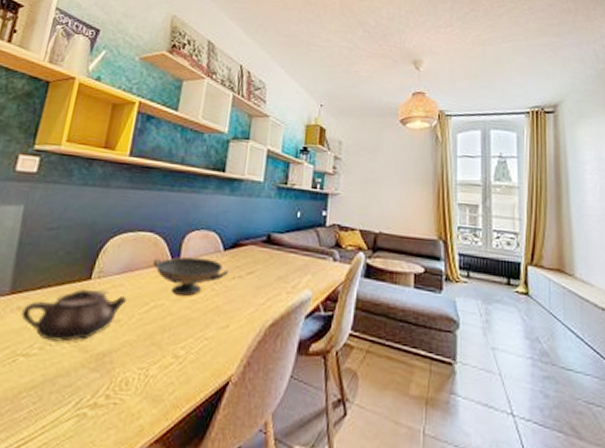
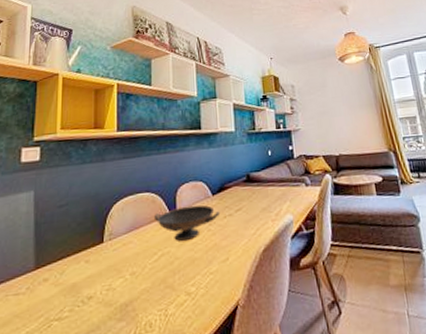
teapot: present [21,289,126,342] -> none [48,251,137,303]

